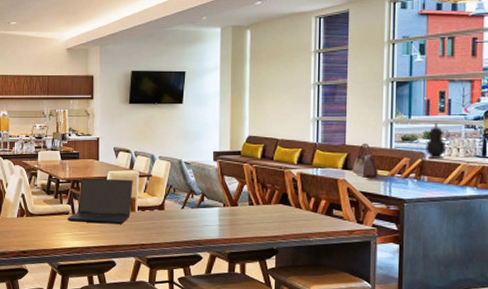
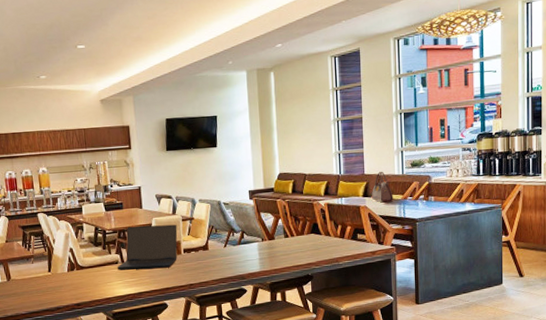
coffeepot: present [426,123,450,159] -> none [431,148,450,181]

